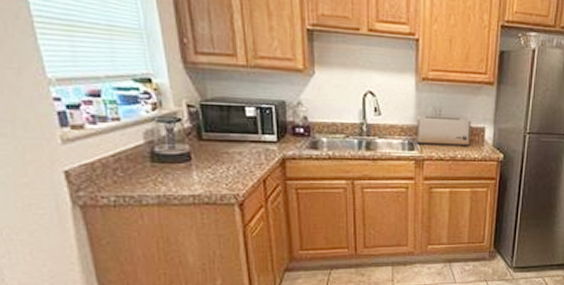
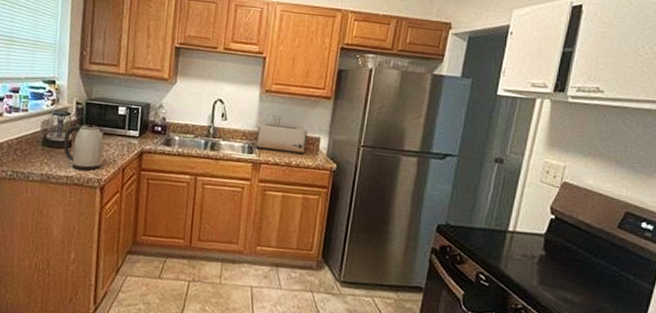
kettle: none [178,131,237,187] -> present [63,124,104,171]

